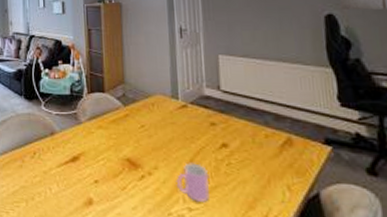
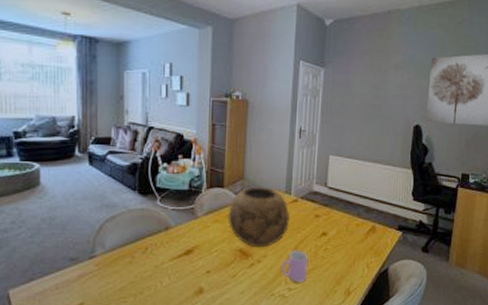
decorative bowl: none [111,91,180,158] -> present [228,187,290,248]

